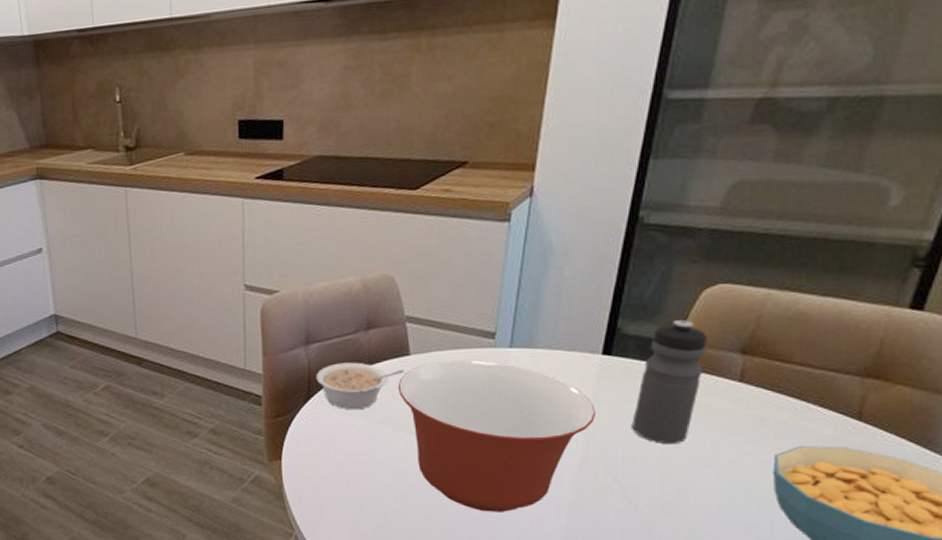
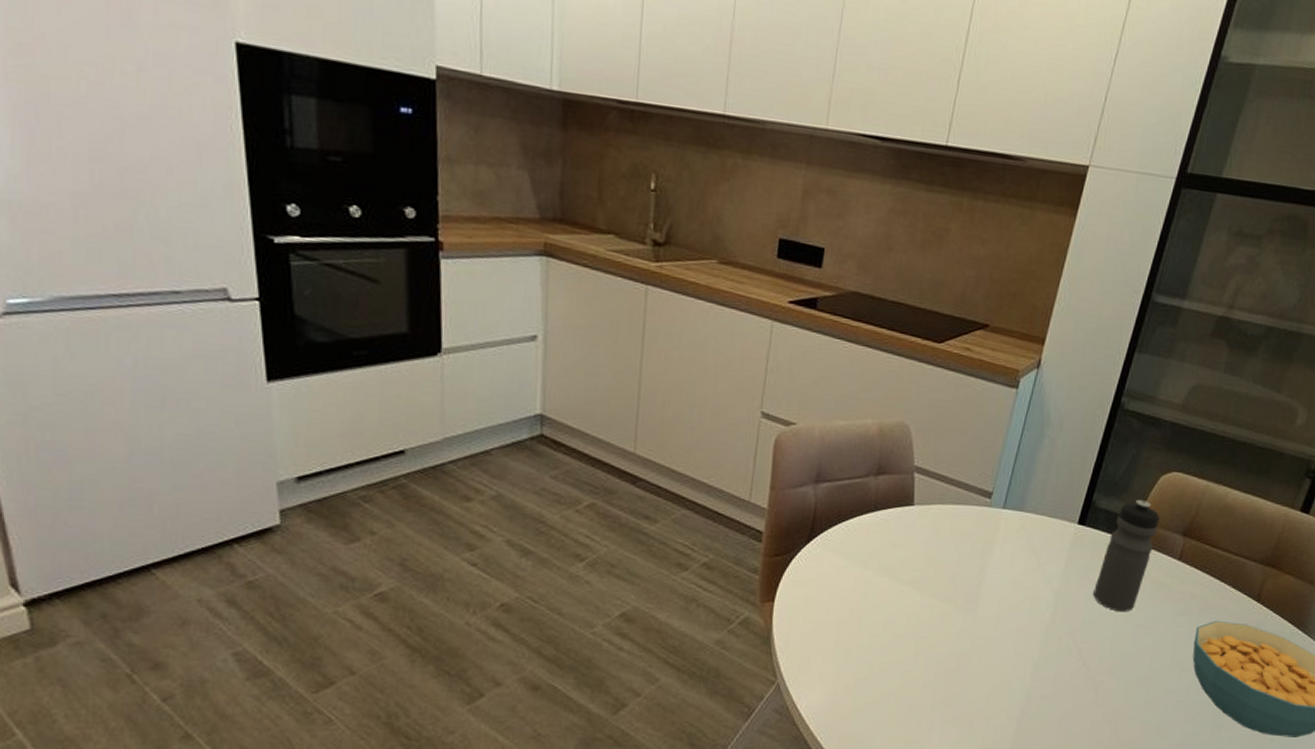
legume: present [316,362,405,410] -> none [821,505,907,556]
mixing bowl: present [397,360,595,512] -> none [898,514,1066,668]

